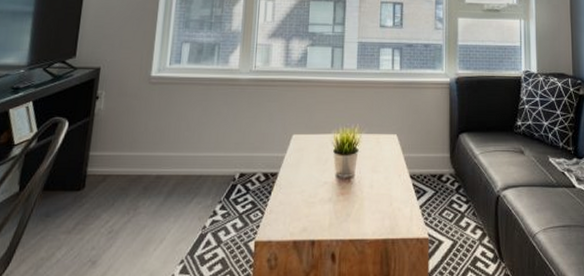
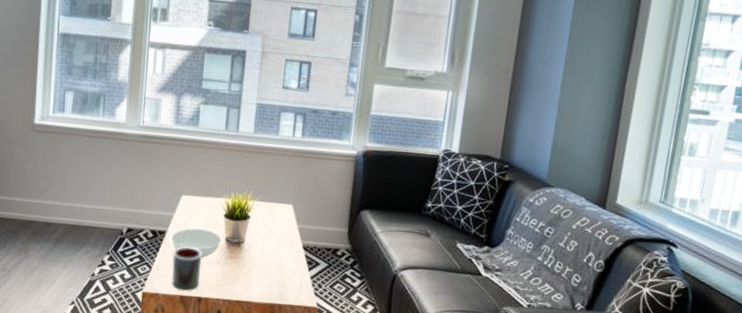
bowl: none [283,168,332,198] -> present [171,228,222,258]
mug: none [284,187,314,235] -> present [171,247,202,290]

